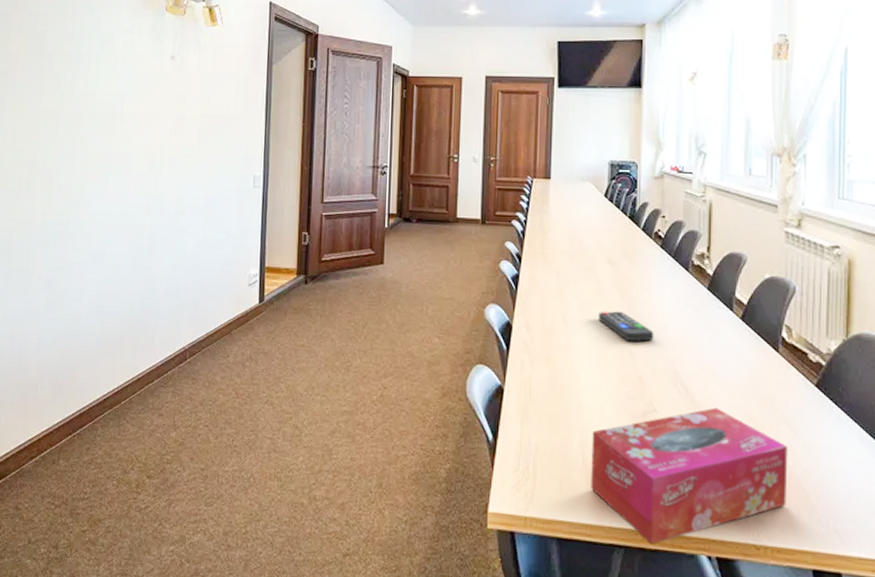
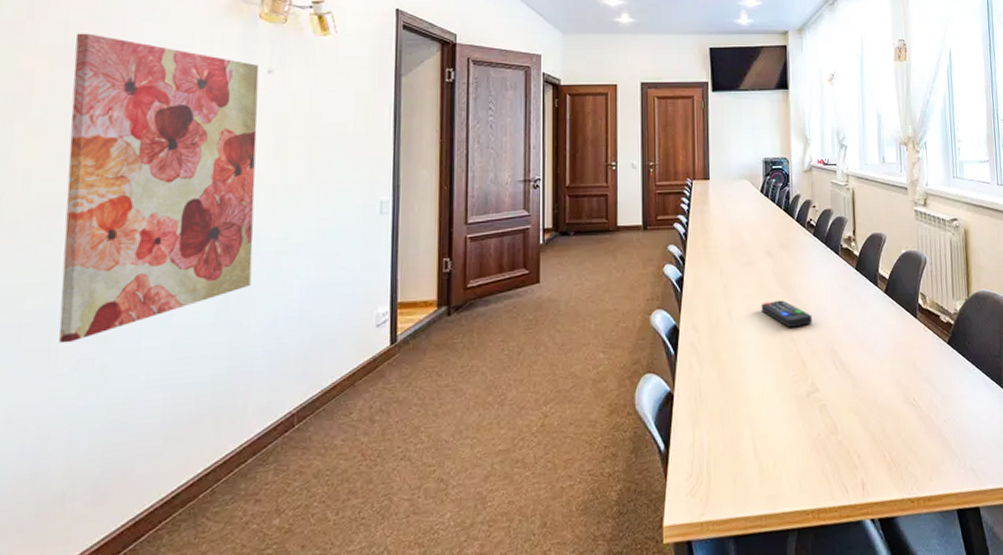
wall art: none [33,23,165,268] -> present [58,33,260,344]
tissue box: present [591,407,788,544] -> none [761,377,932,521]

